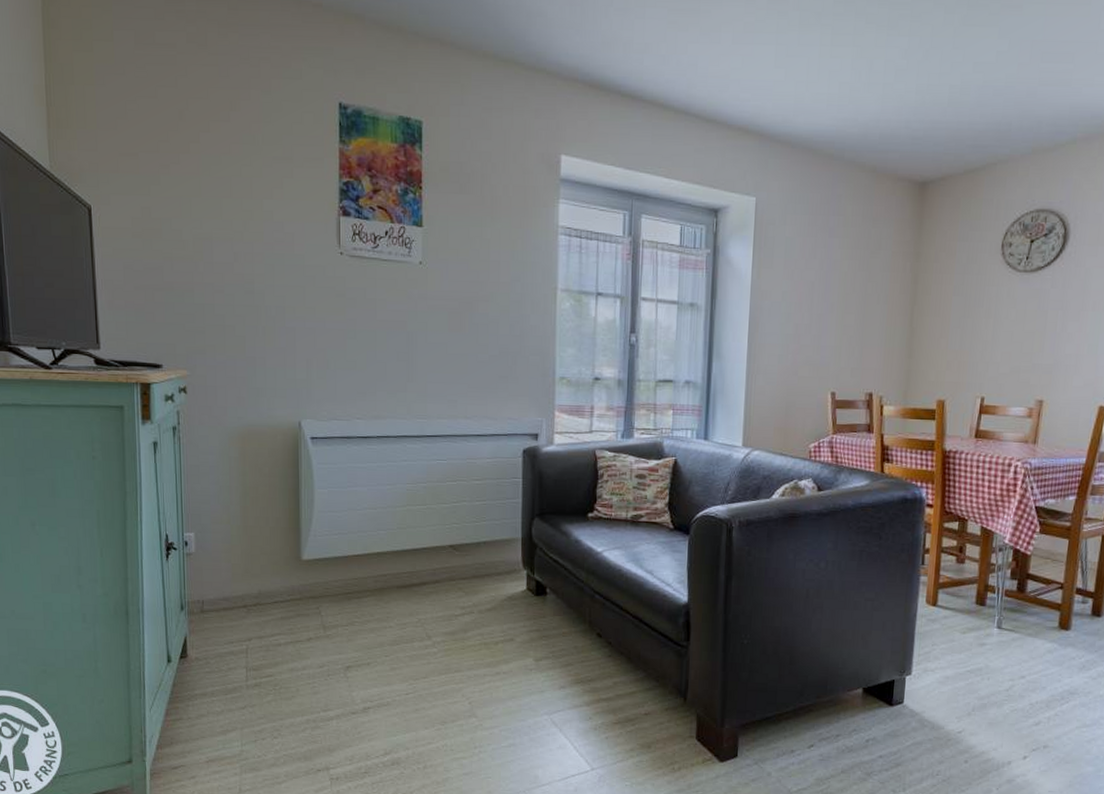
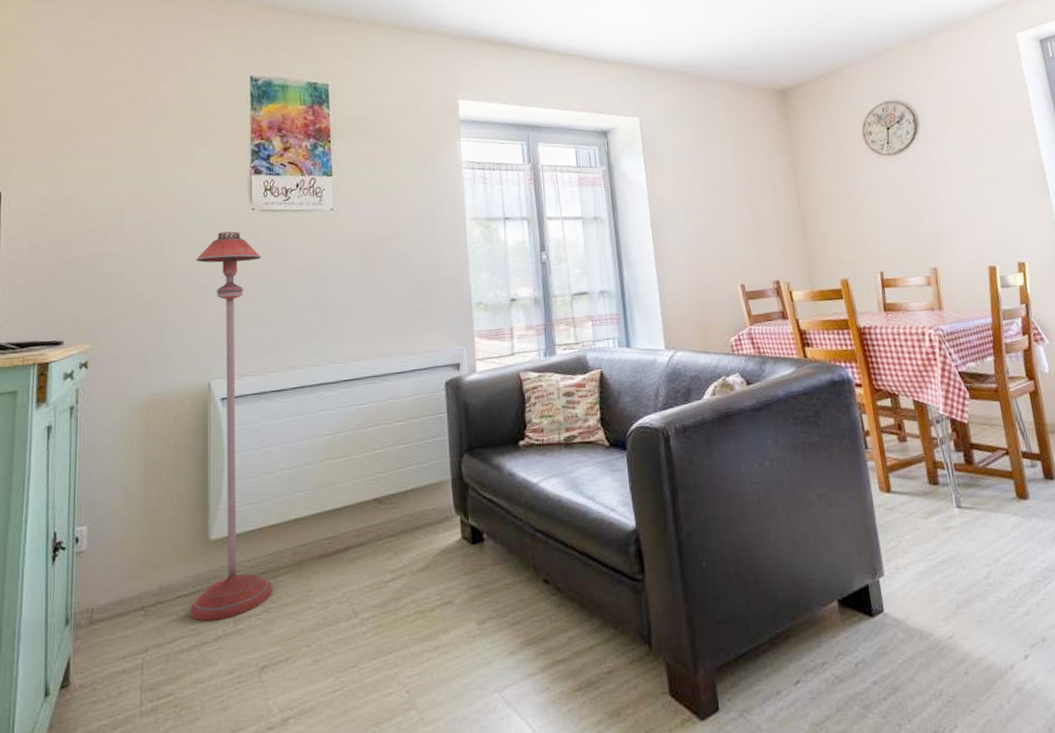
floor lamp: none [285,274,357,625] -> present [190,231,272,622]

